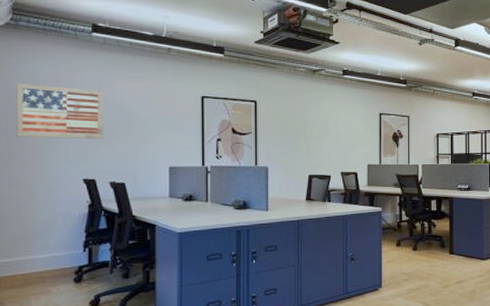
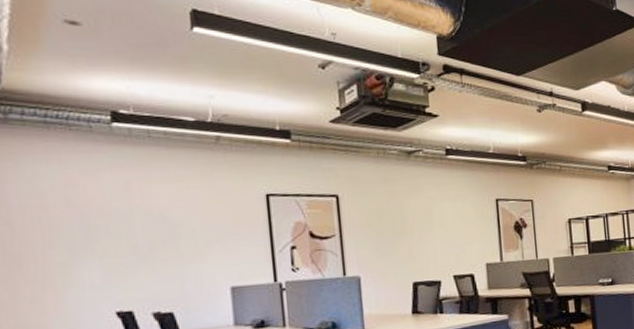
wall art: present [16,84,103,140] -> none [12,194,139,265]

